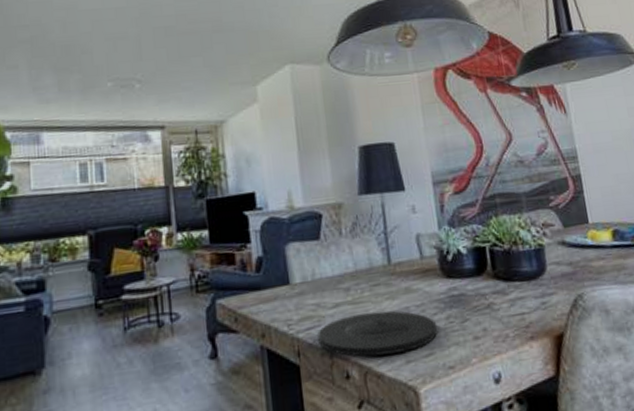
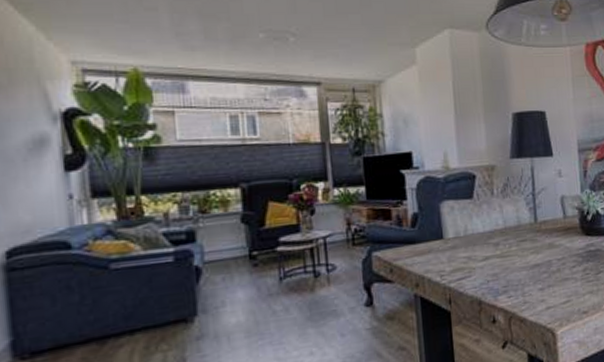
plate: present [318,311,438,357] -> none [468,264,576,304]

